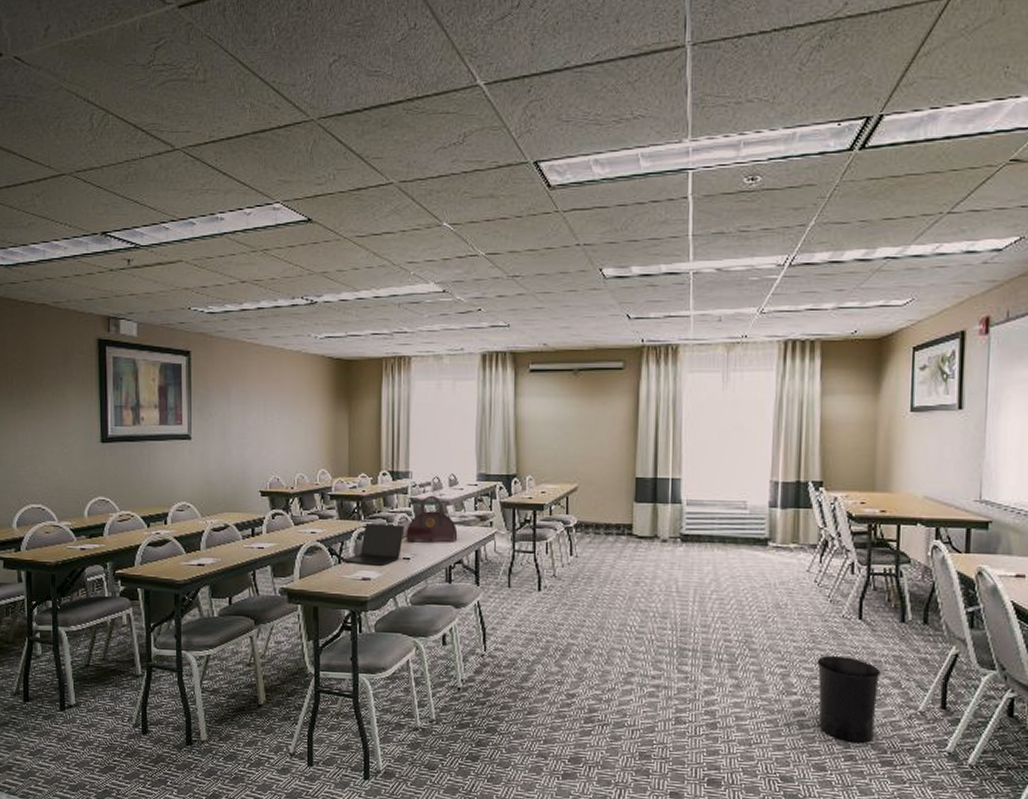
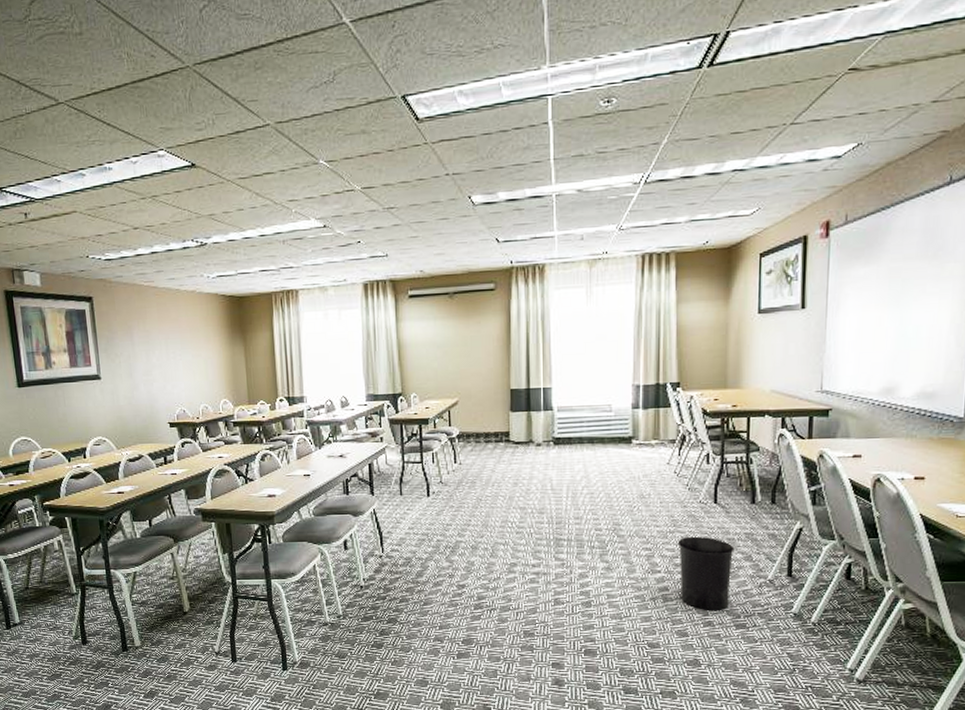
laptop: present [342,524,405,566] -> none [249,445,303,483]
handbag: present [406,495,458,543] -> none [305,416,352,460]

